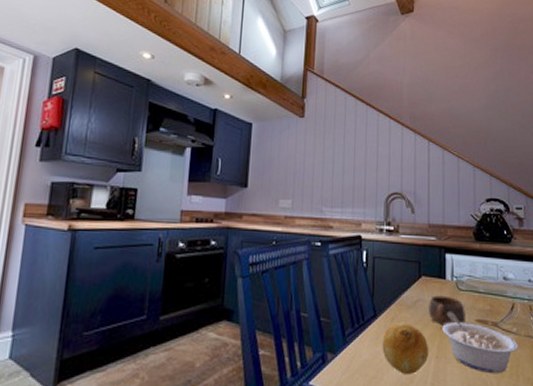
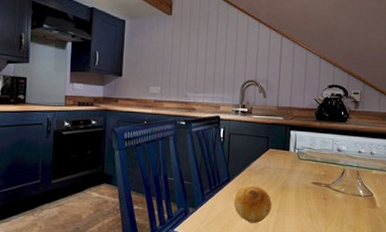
cup: present [429,295,467,325] -> none [273,163,304,187]
legume: present [442,312,518,374] -> none [284,176,345,223]

